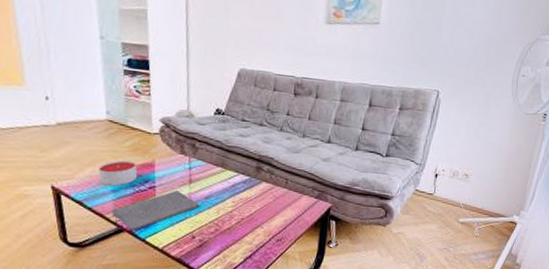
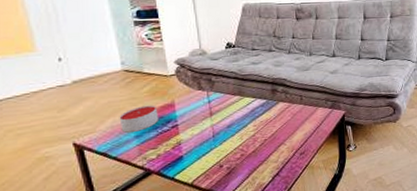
notepad: present [111,190,200,231] -> none [137,125,224,172]

